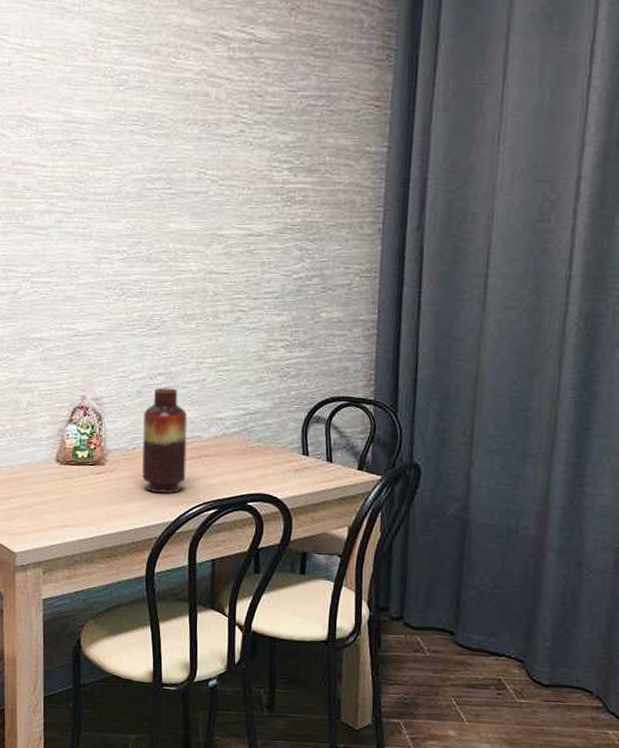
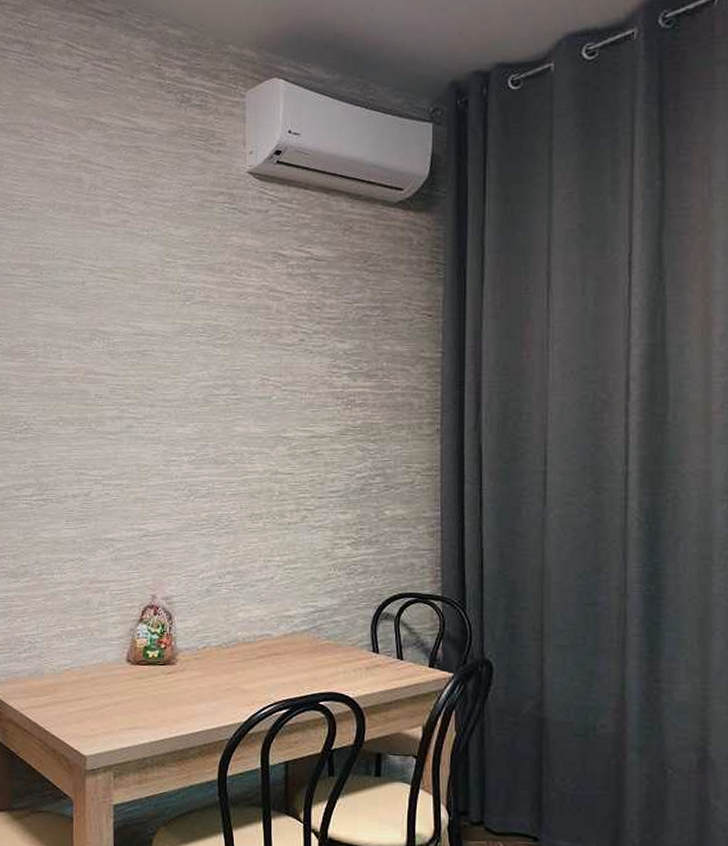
vase: present [142,387,188,494] -> none [213,586,257,694]

